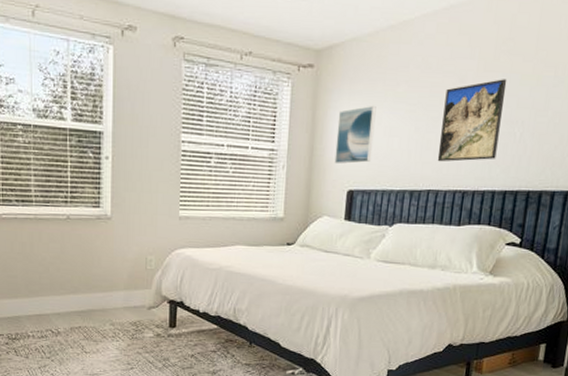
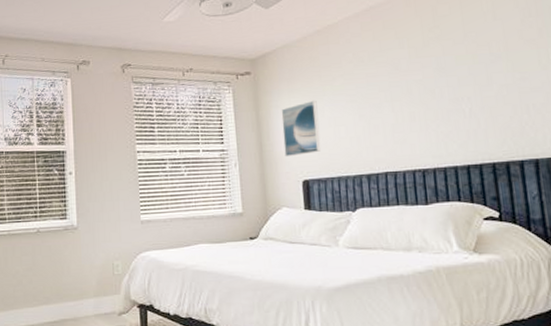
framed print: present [437,79,507,162] -> none [383,62,450,145]

